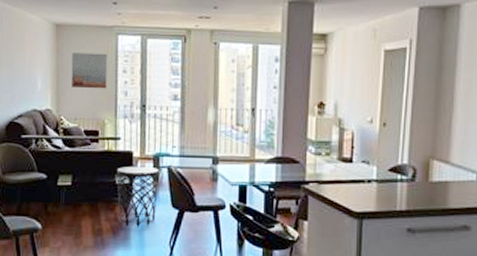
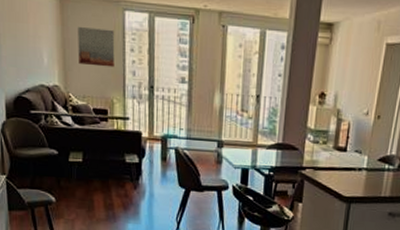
side table: present [117,166,159,227] -> none [126,145,167,203]

